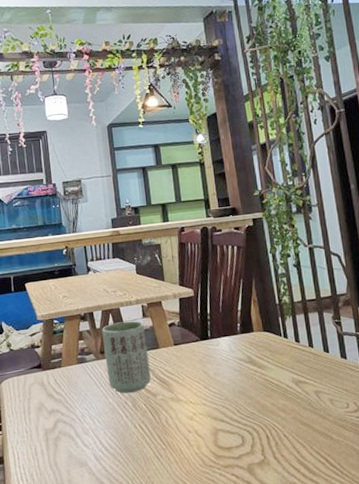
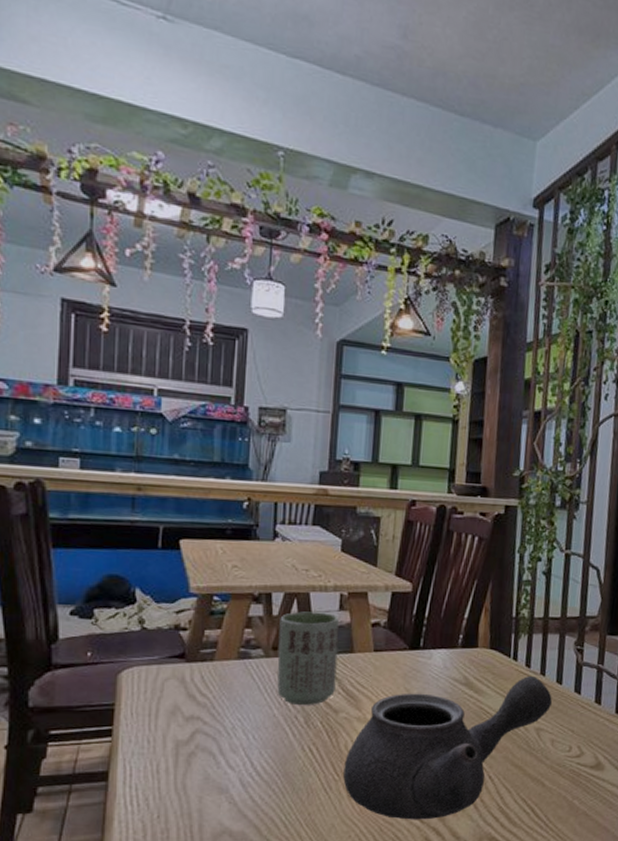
teapot: none [168,348,325,477] -> present [343,675,553,820]

